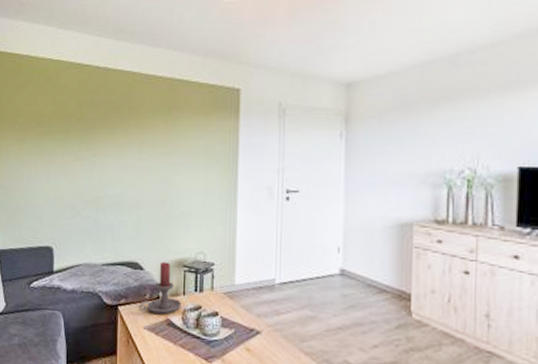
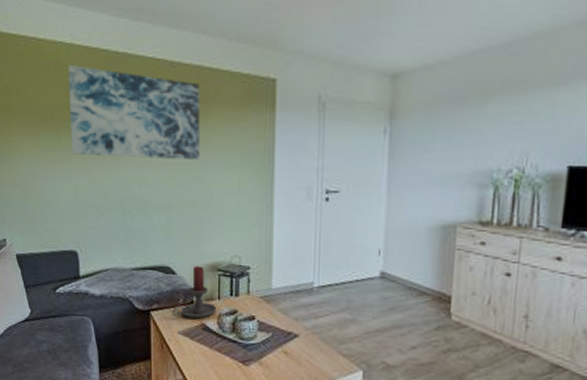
wall art: none [53,79,171,162] -> present [67,65,200,160]

